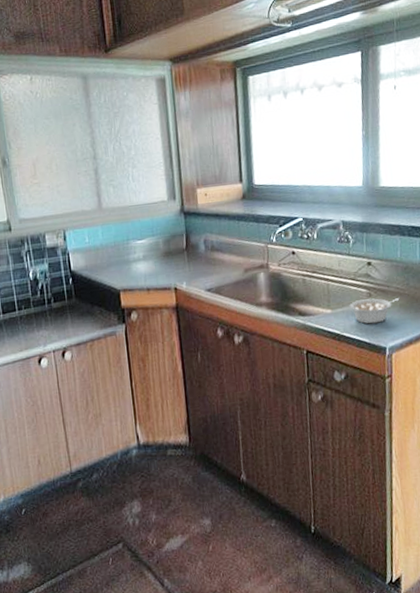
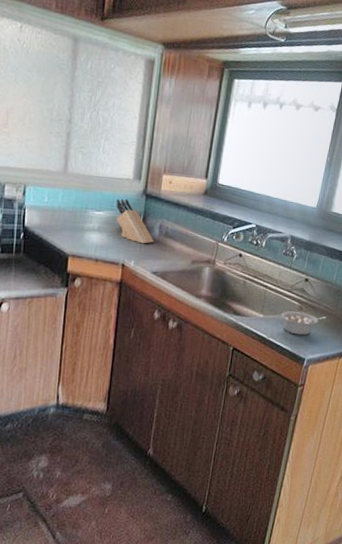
knife block: none [156,220,202,263] -> present [116,198,154,244]

